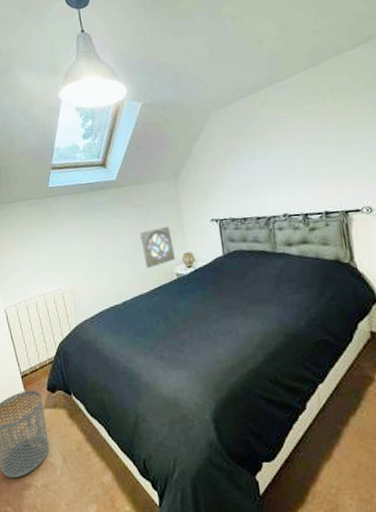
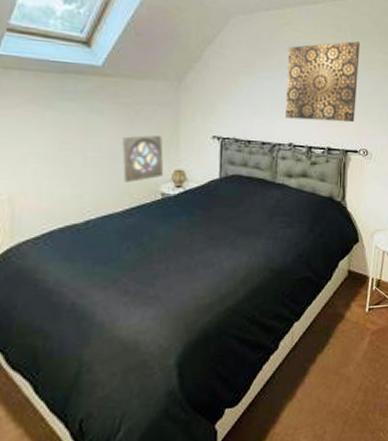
wall art: none [268,101,351,192] -> present [286,41,360,123]

